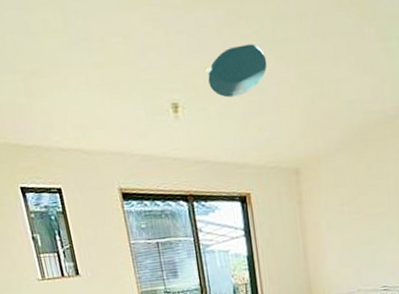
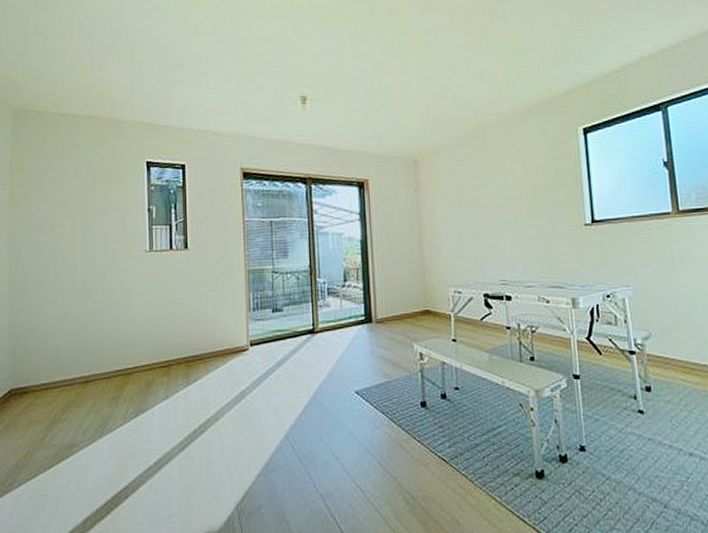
ceiling light: present [204,43,267,98] -> none [334,51,392,94]

